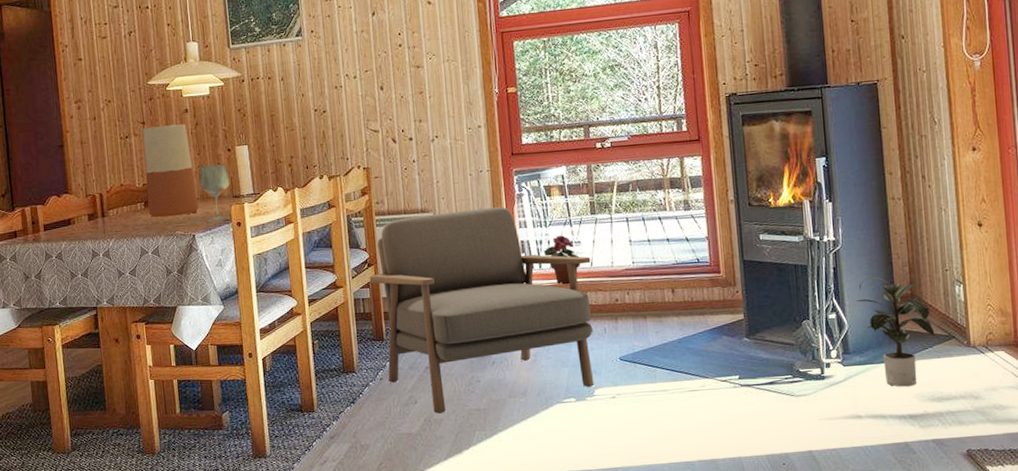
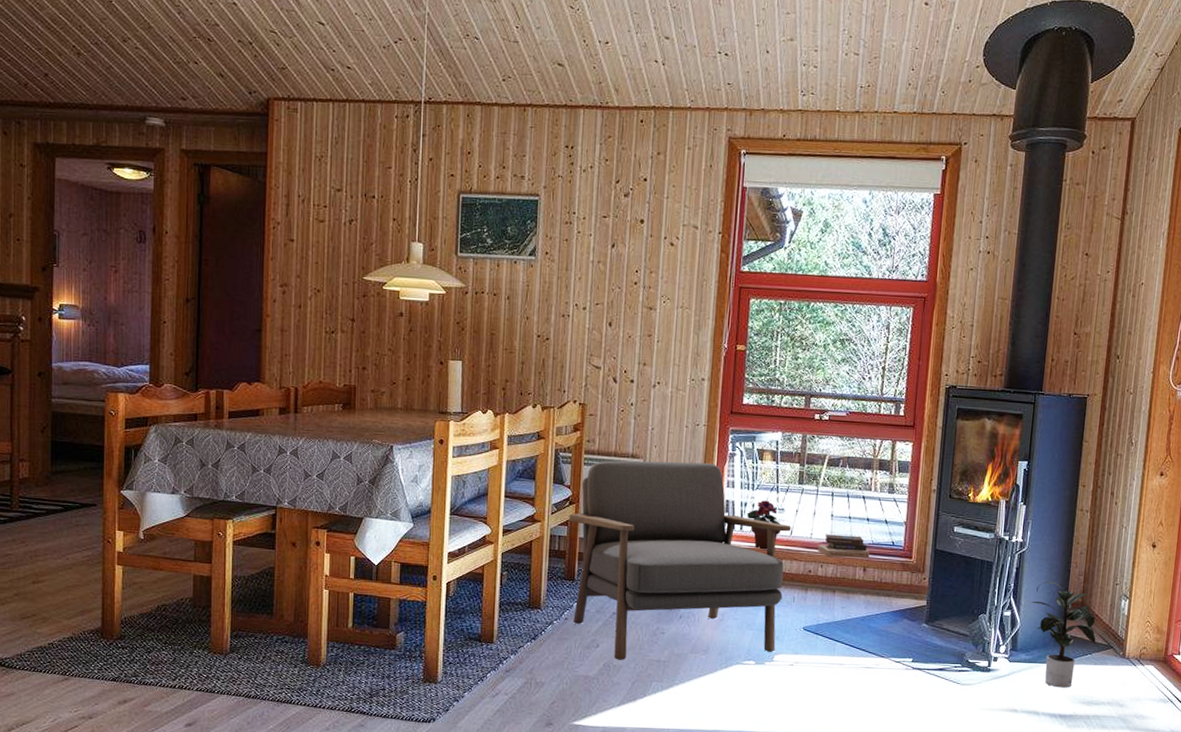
vase: present [142,124,199,218] -> none [346,325,401,424]
wine glass: present [198,163,231,223] -> none [404,375,438,437]
books: none [620,257,676,283] -> present [817,534,870,559]

